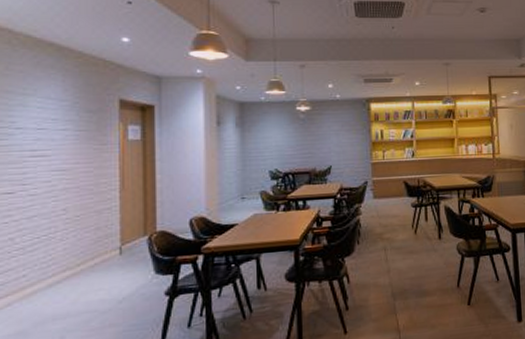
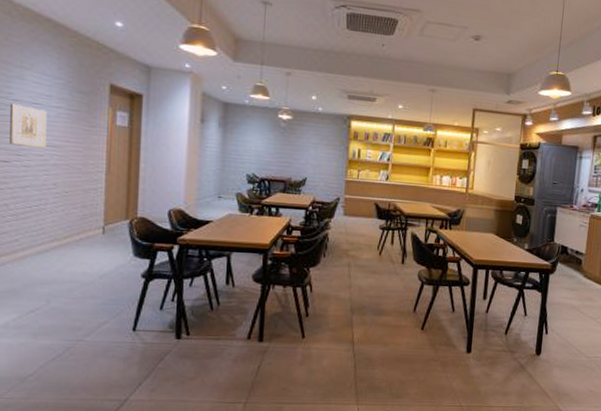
wall art: none [12,132,53,175] -> present [9,103,47,148]

